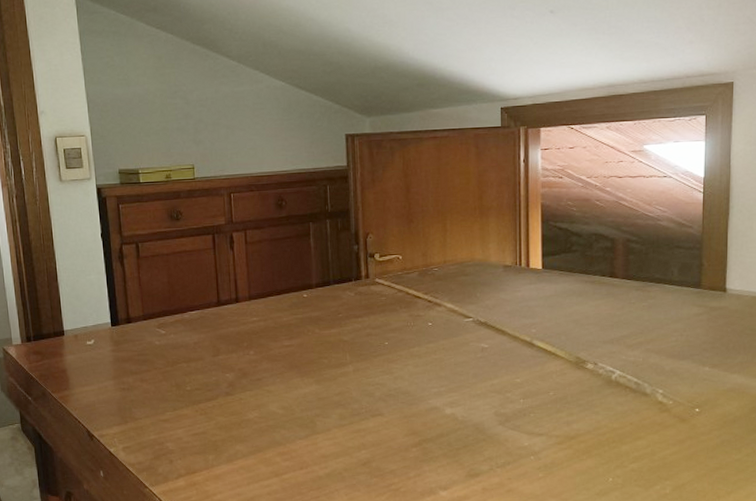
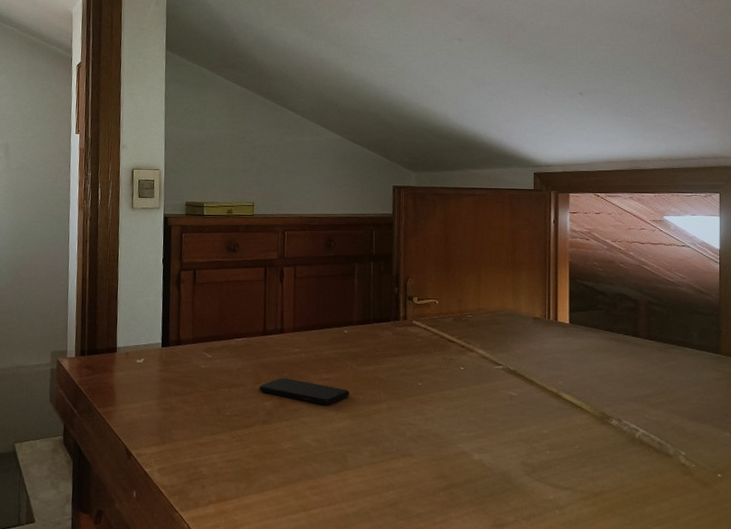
smartphone: none [218,347,314,372] -> present [259,377,350,405]

